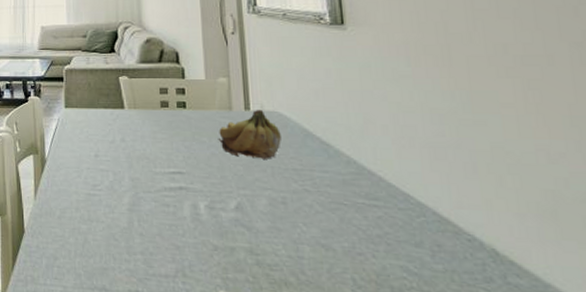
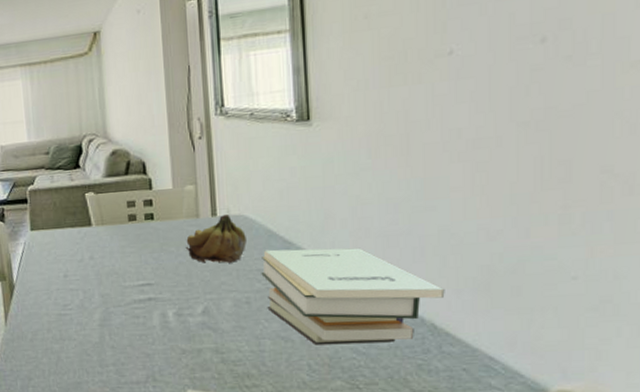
books: none [297,149,505,265] -> present [261,247,445,345]

